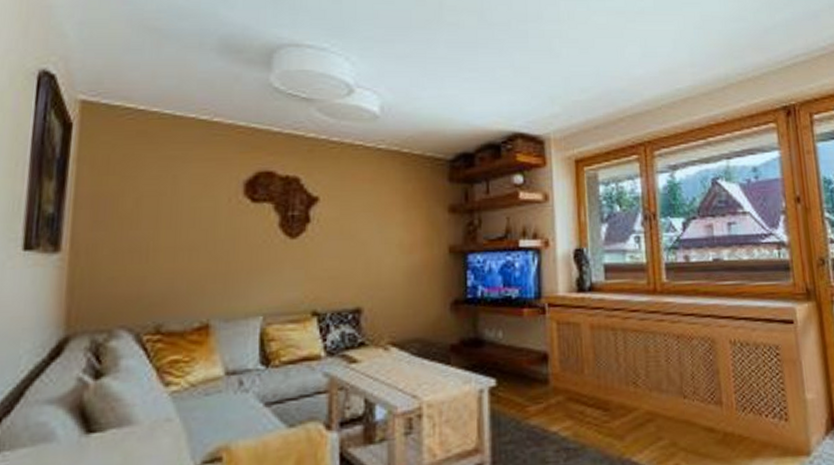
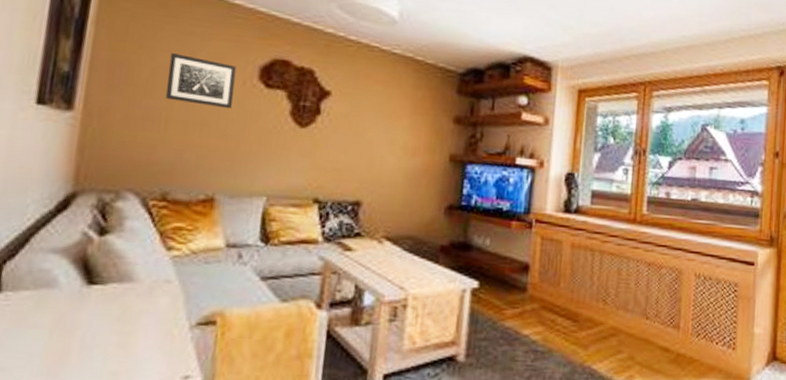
wall art: none [152,180,221,230] -> present [166,53,237,109]

